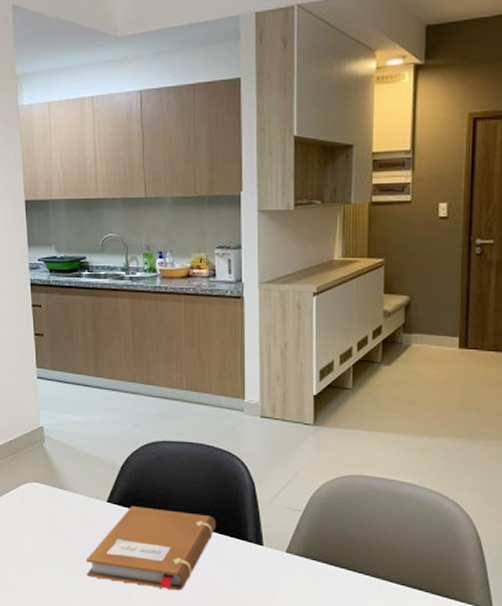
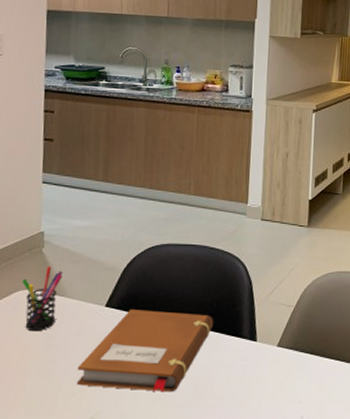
pen holder: none [27,460,64,523] -> present [21,265,63,332]

